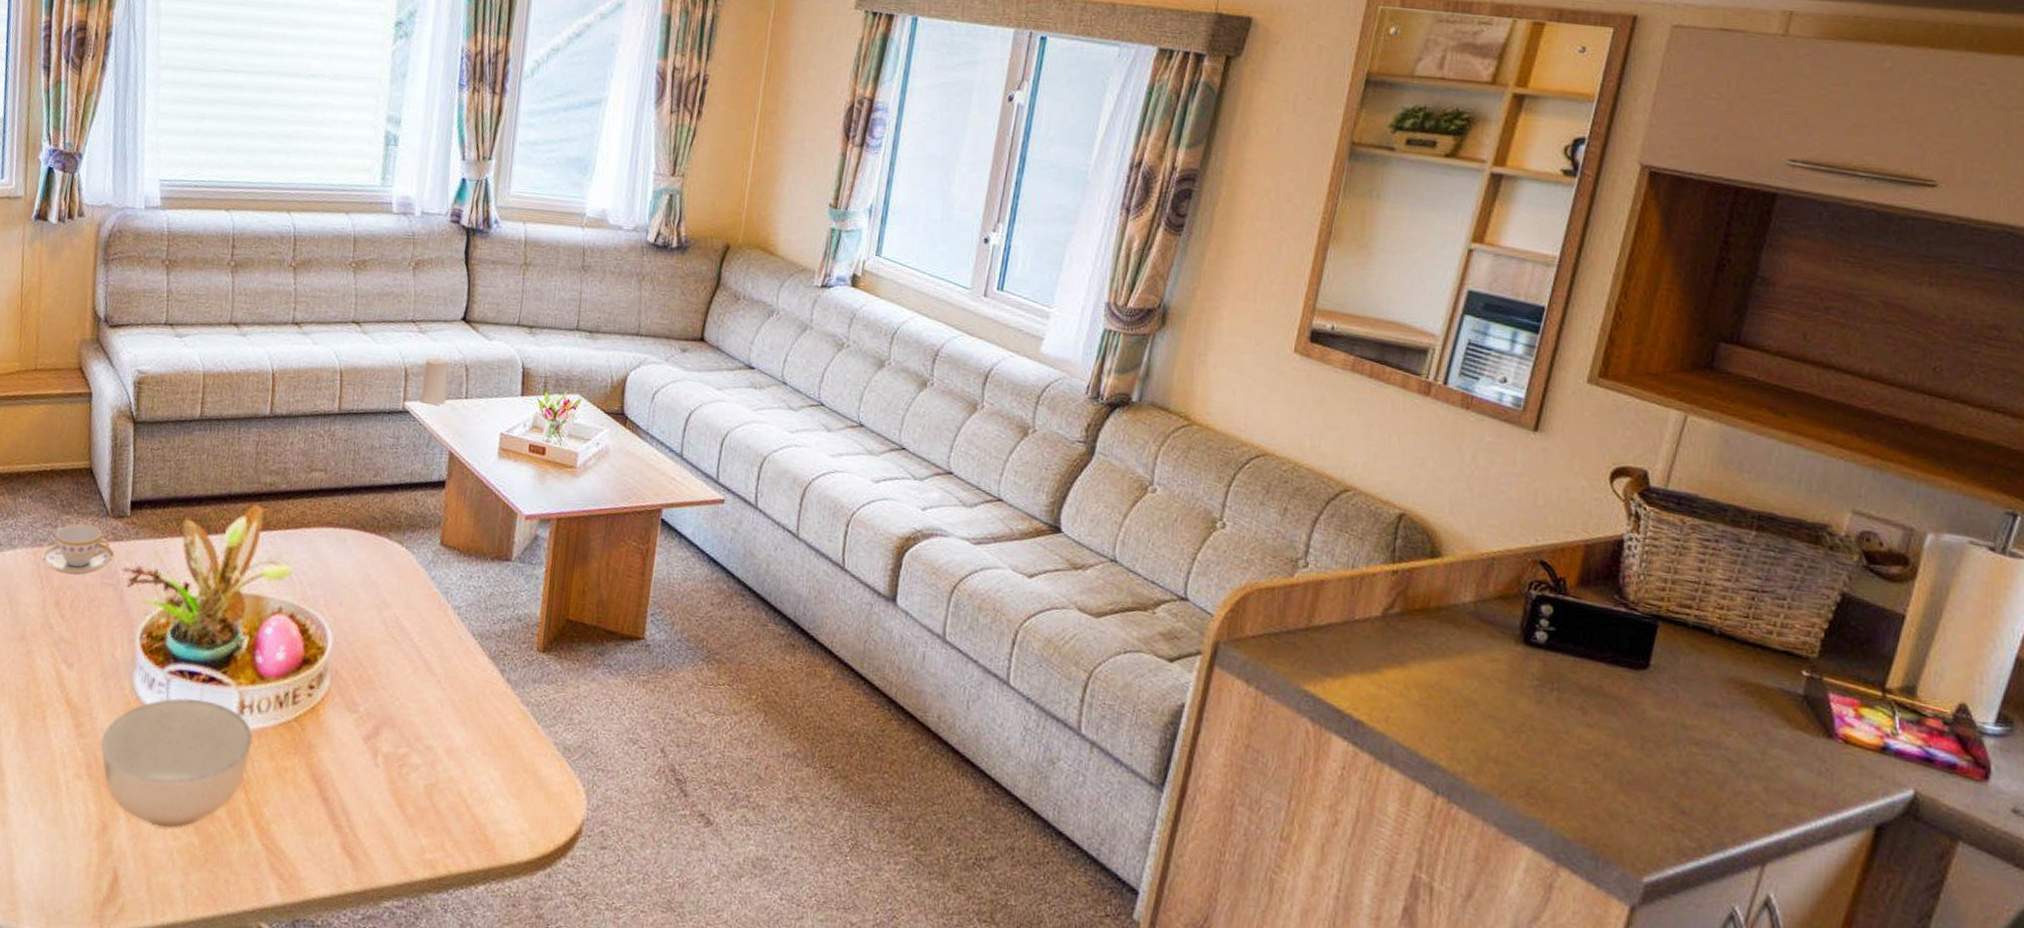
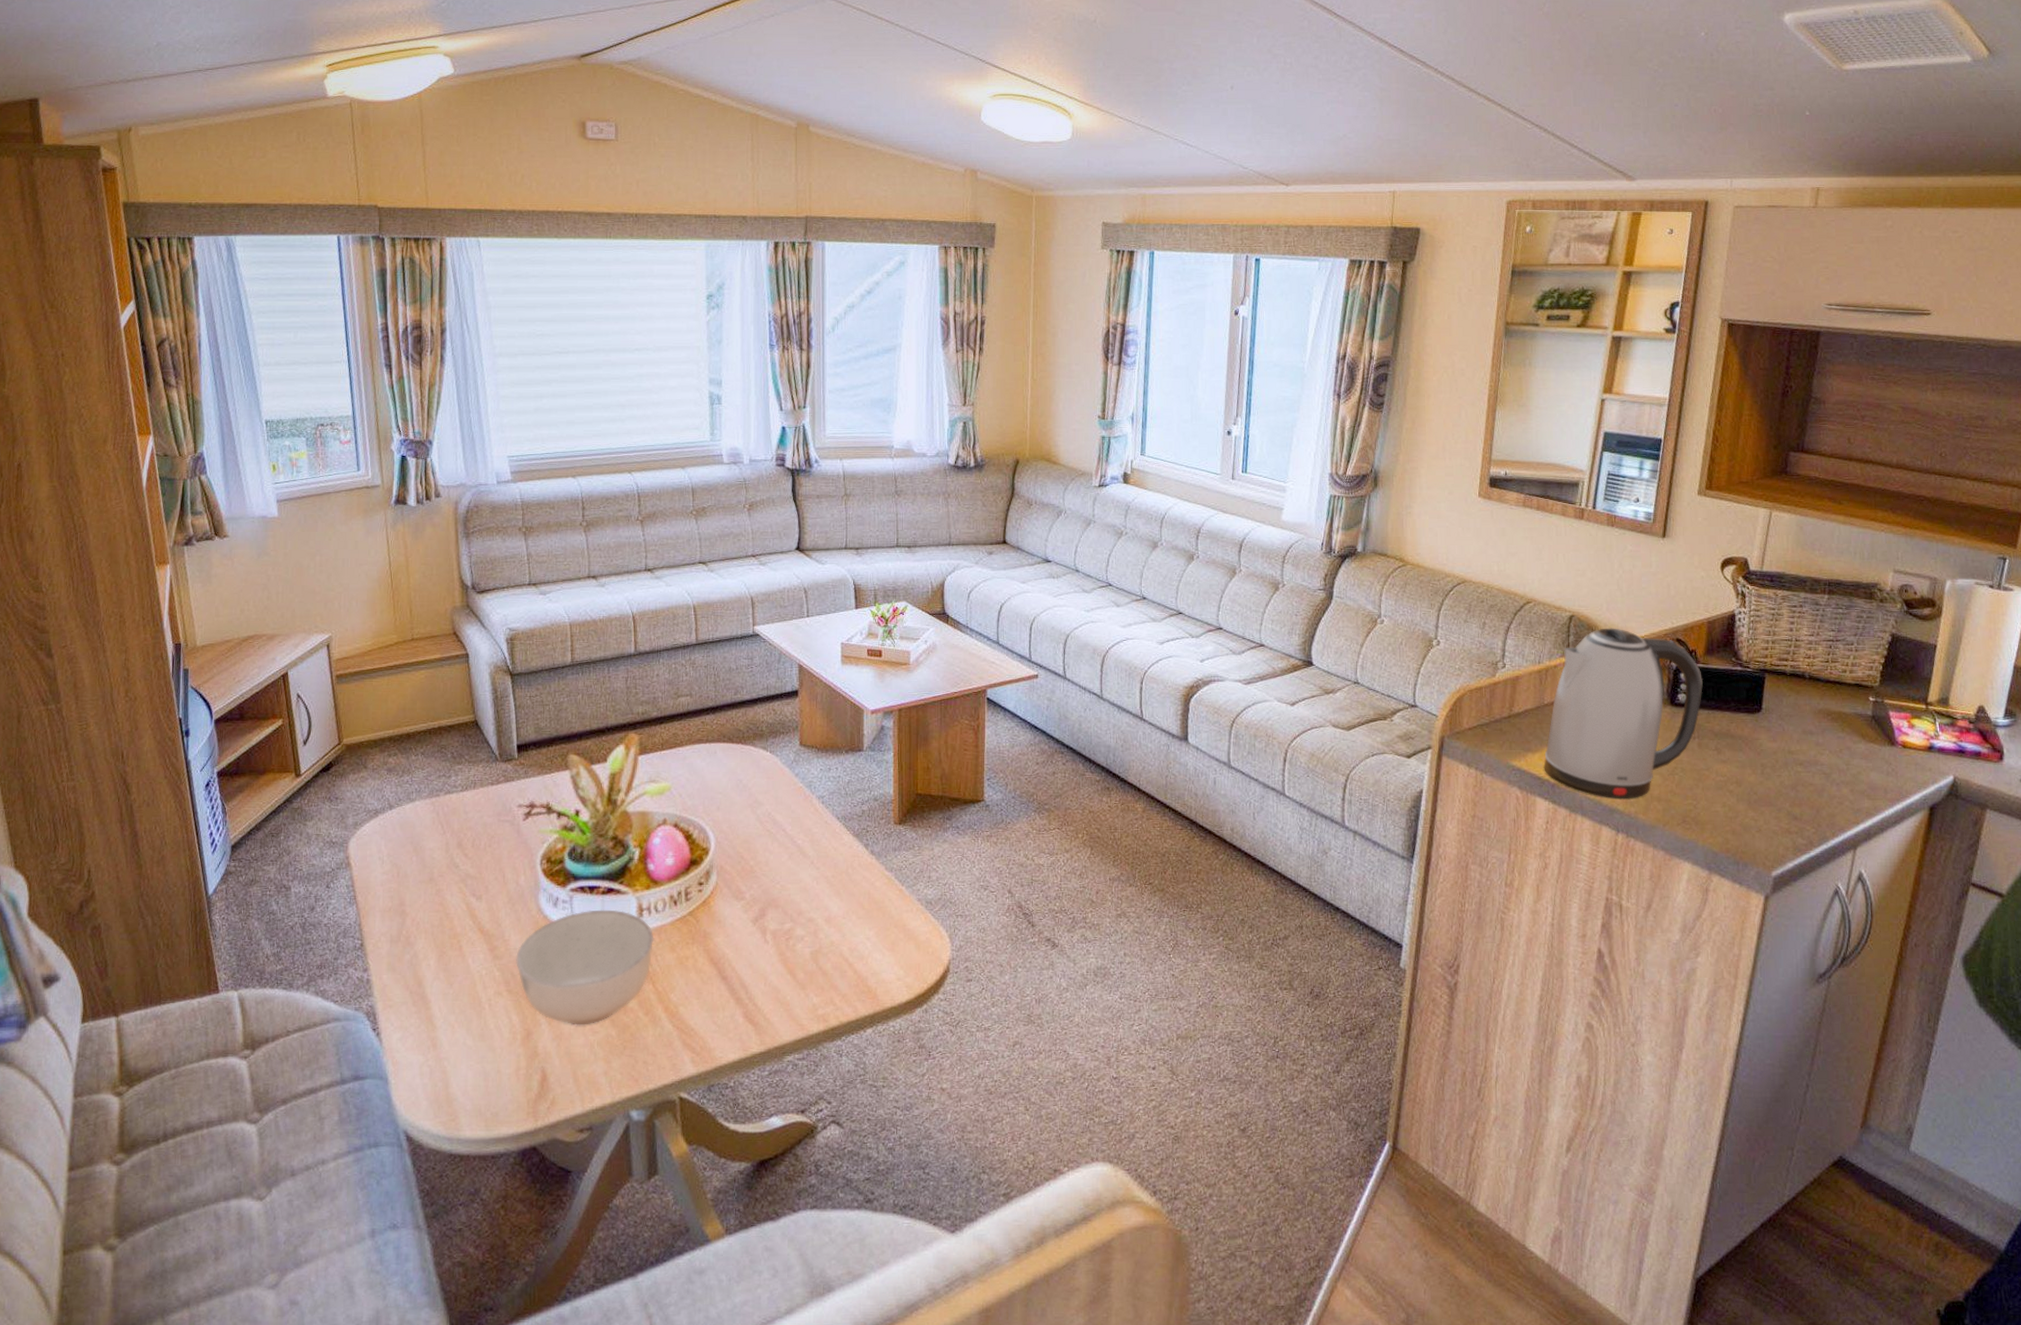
teacup: present [40,523,116,575] -> none [439,771,509,817]
candle: present [421,358,449,406] -> none [768,585,791,627]
kettle: none [1345,535,1571,755] -> present [1543,628,1703,800]

